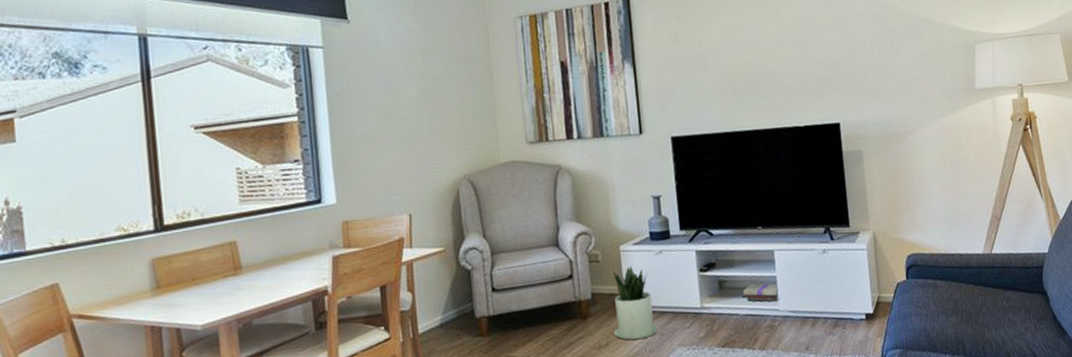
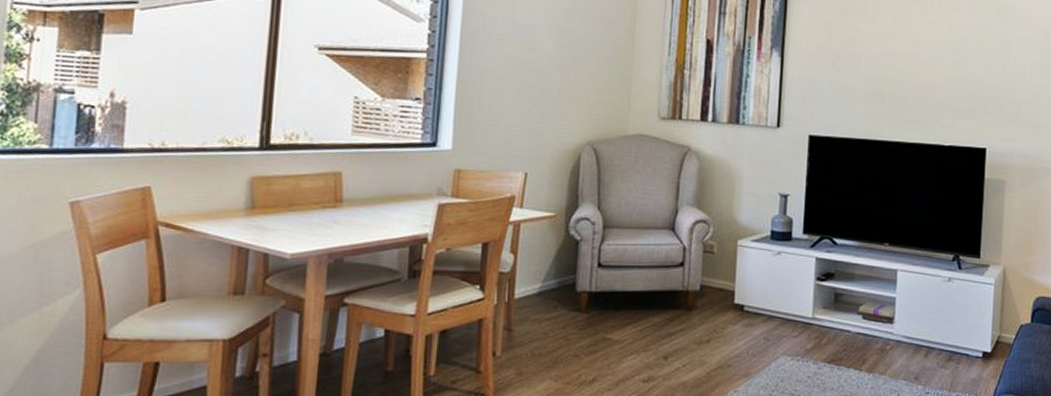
planter: present [613,265,658,340] -> none [718,262,764,341]

